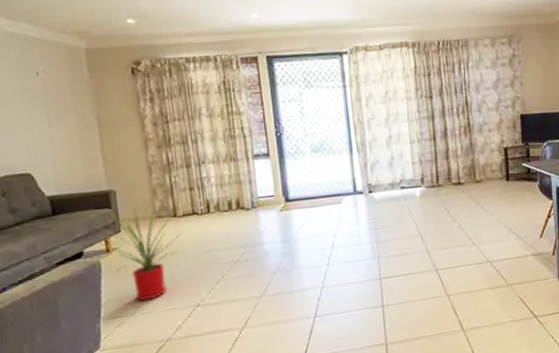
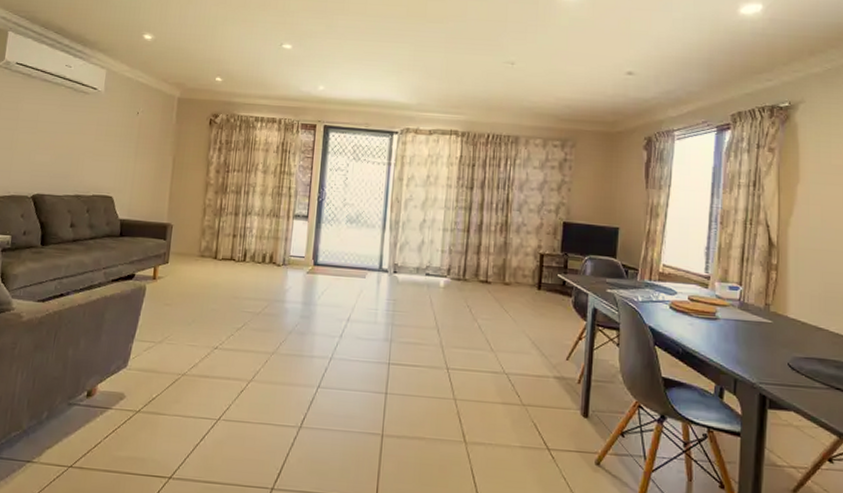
house plant: present [97,205,180,302] -> none [147,241,217,333]

